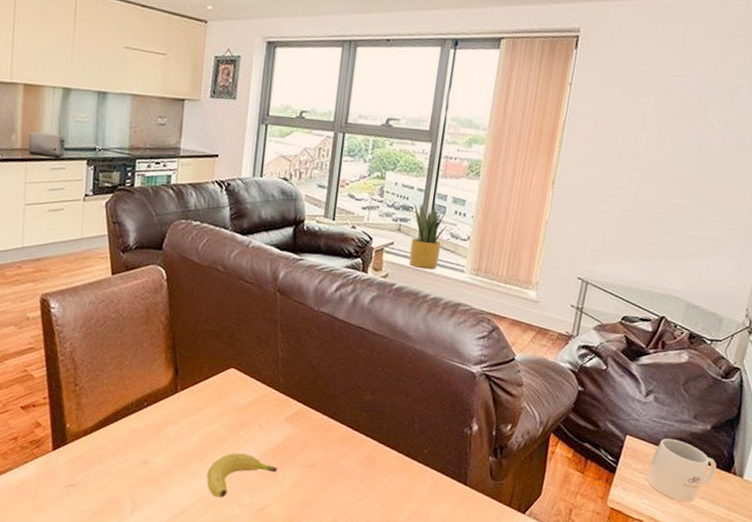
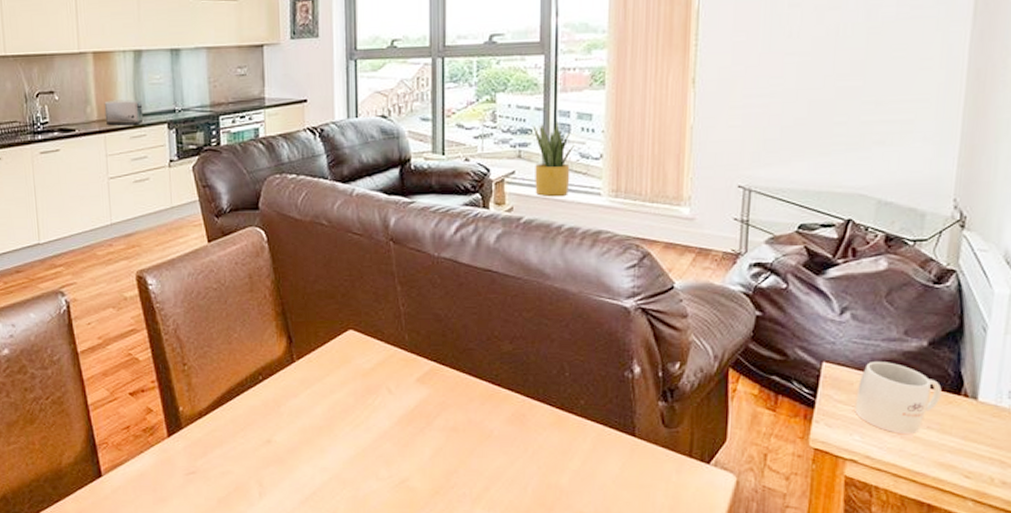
fruit: present [206,453,277,498] -> none [337,423,414,474]

